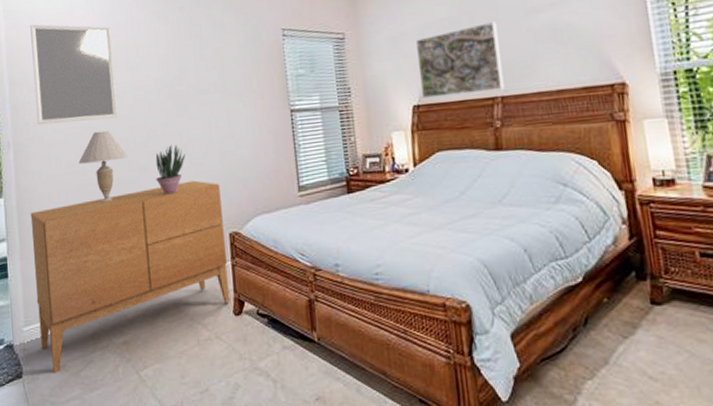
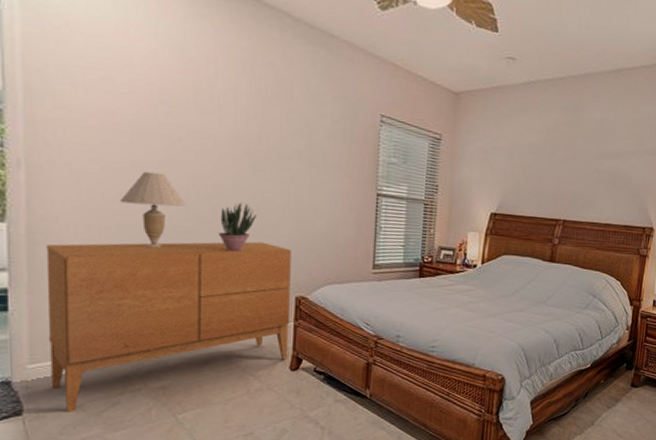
home mirror: present [30,24,117,125] -> none [62,28,178,162]
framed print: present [416,22,505,98] -> none [501,156,573,215]

